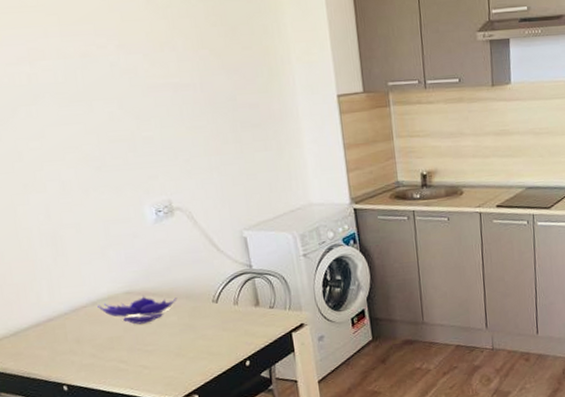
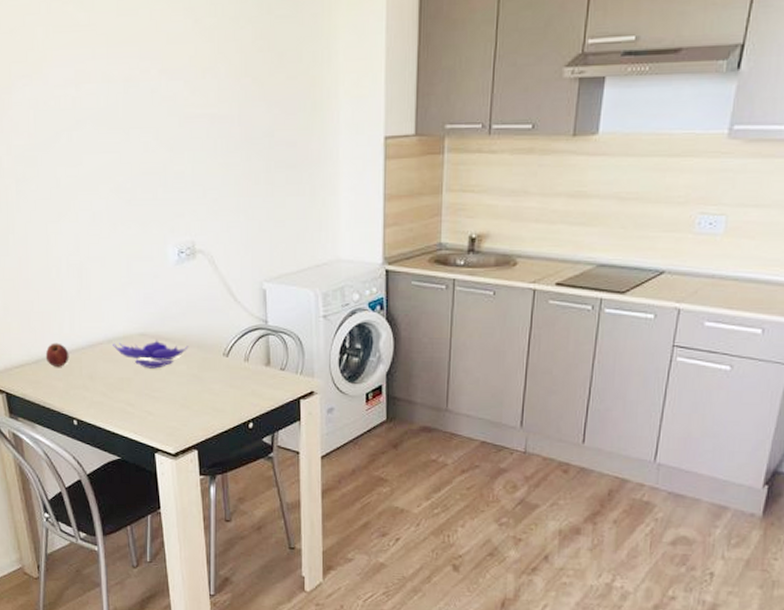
apple: none [24,312,52,336] -> present [45,343,69,367]

